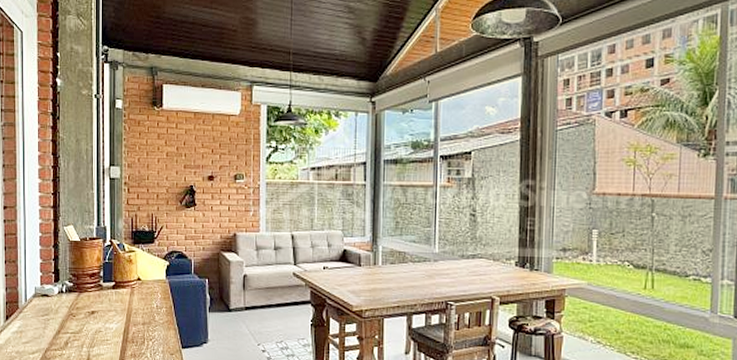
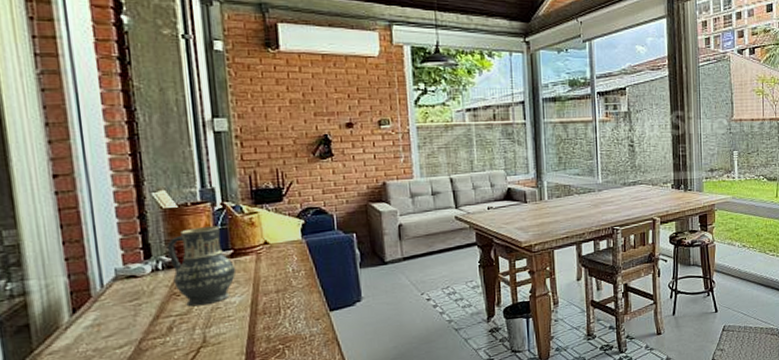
vase: none [70,259,116,328] -> present [166,225,237,307]

